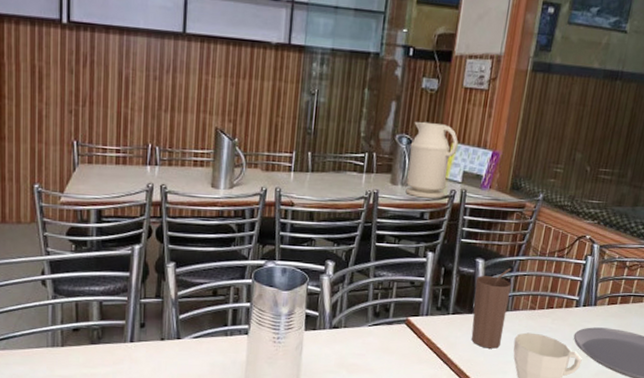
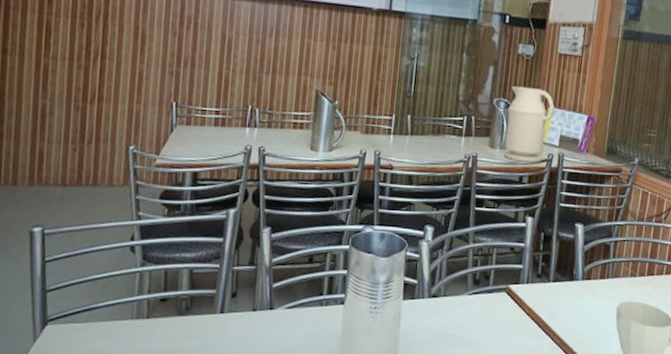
cup: present [471,268,511,349] -> none [573,234,611,318]

